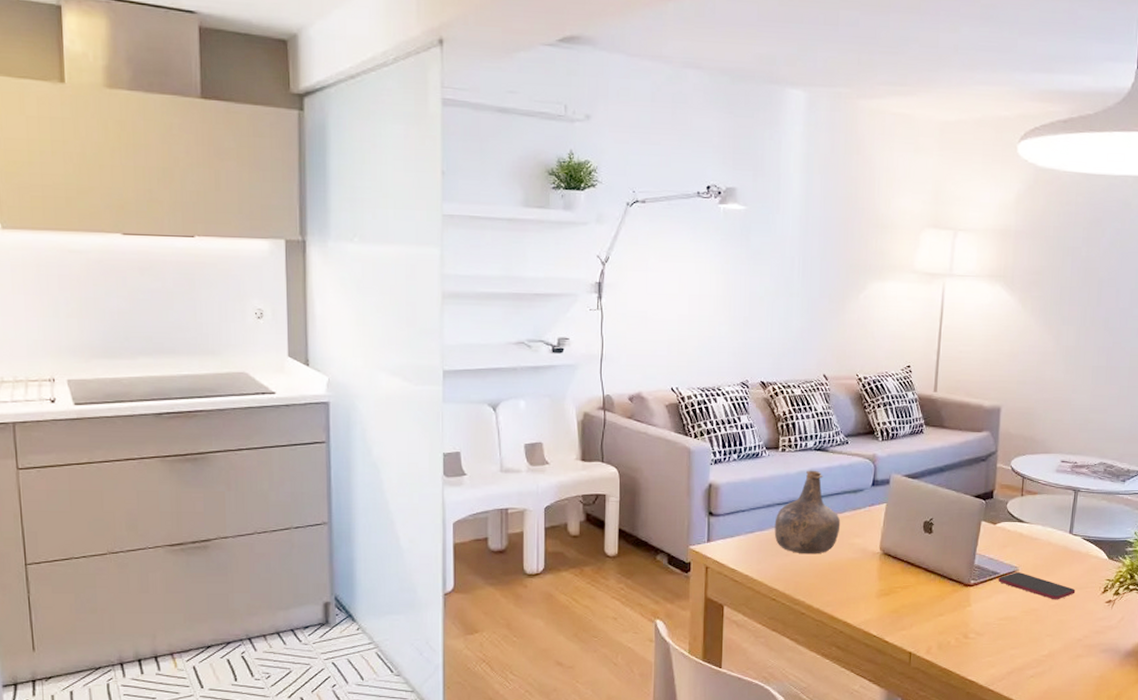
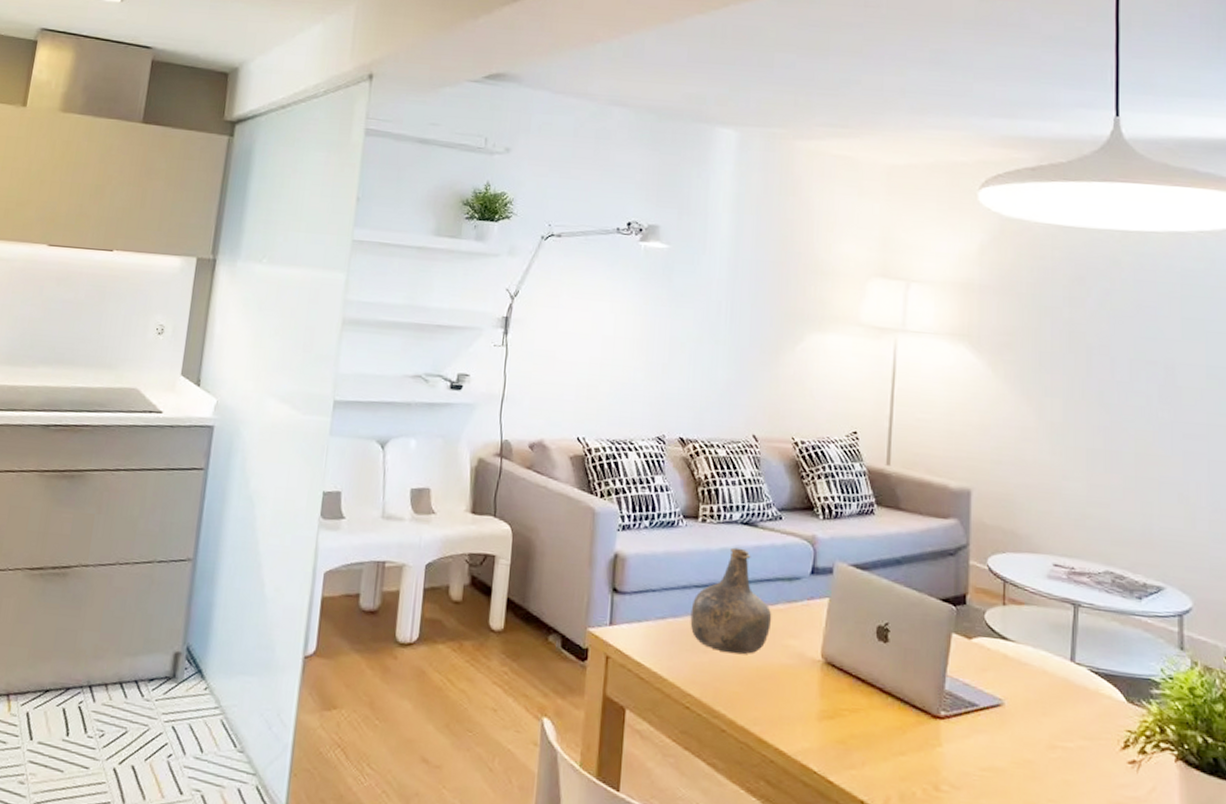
smartphone: present [998,571,1076,600] -> none [977,705,1084,752]

